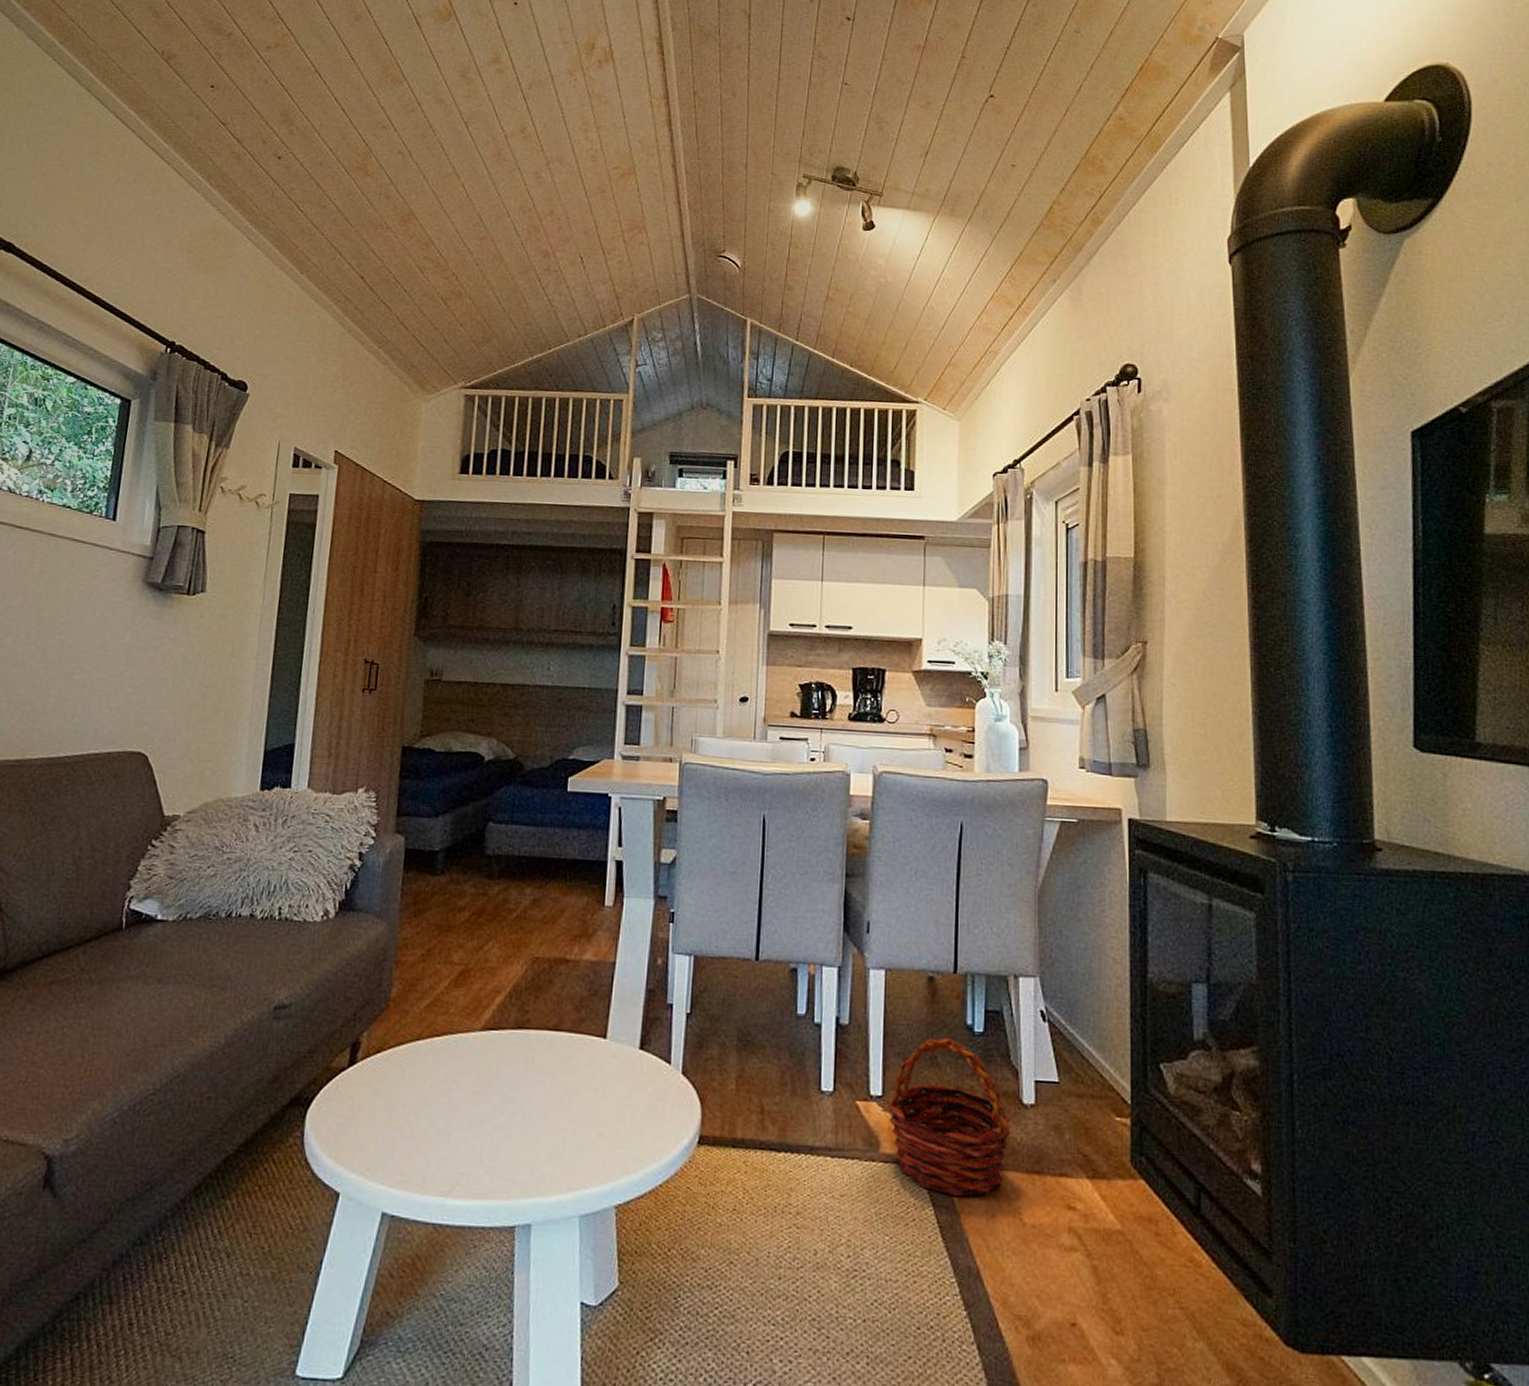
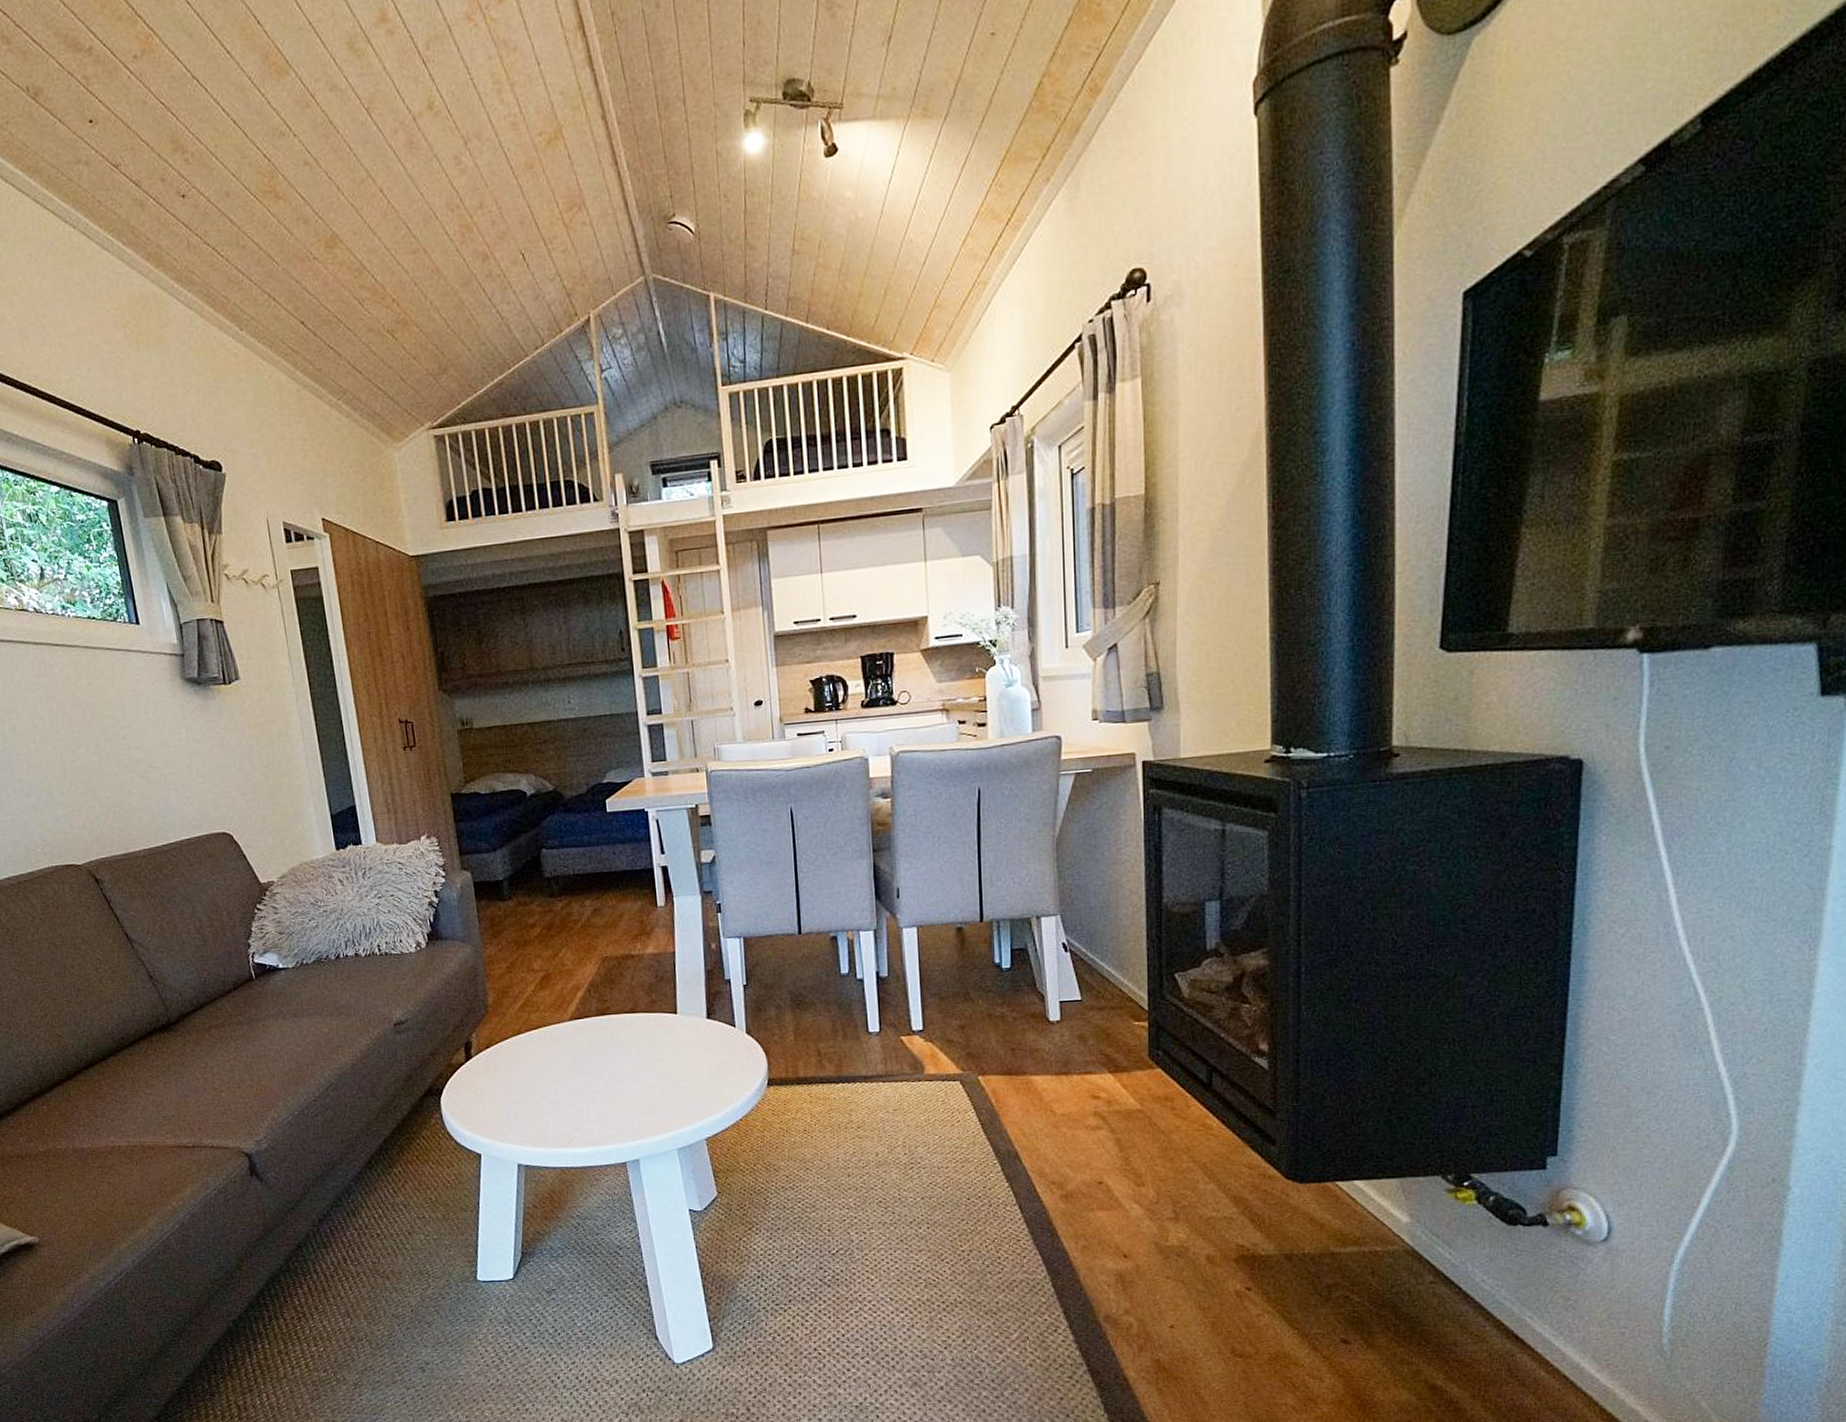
basket: present [887,1037,1011,1196] -> none [928,976,1040,1099]

